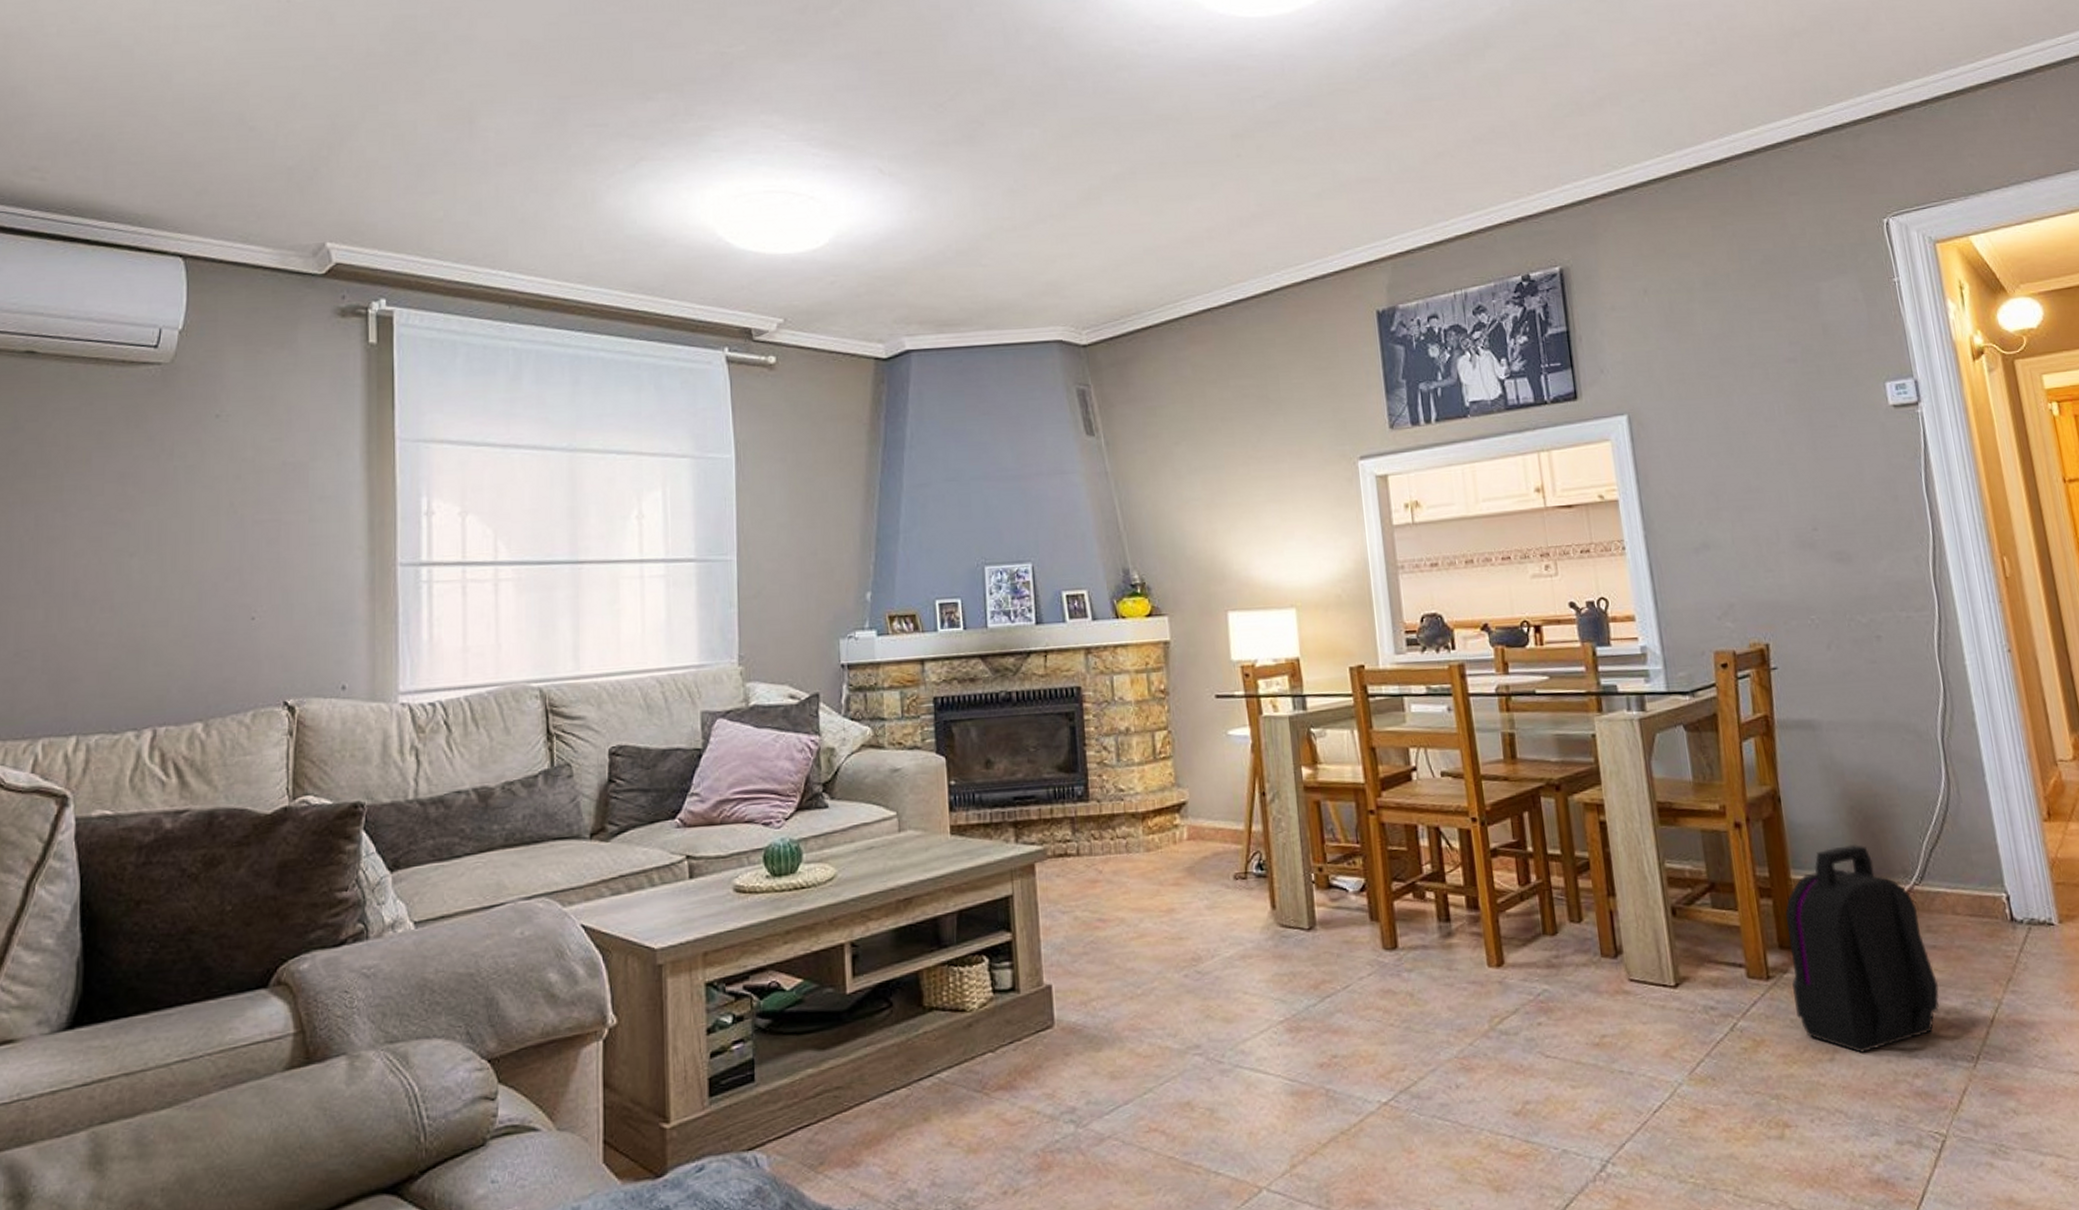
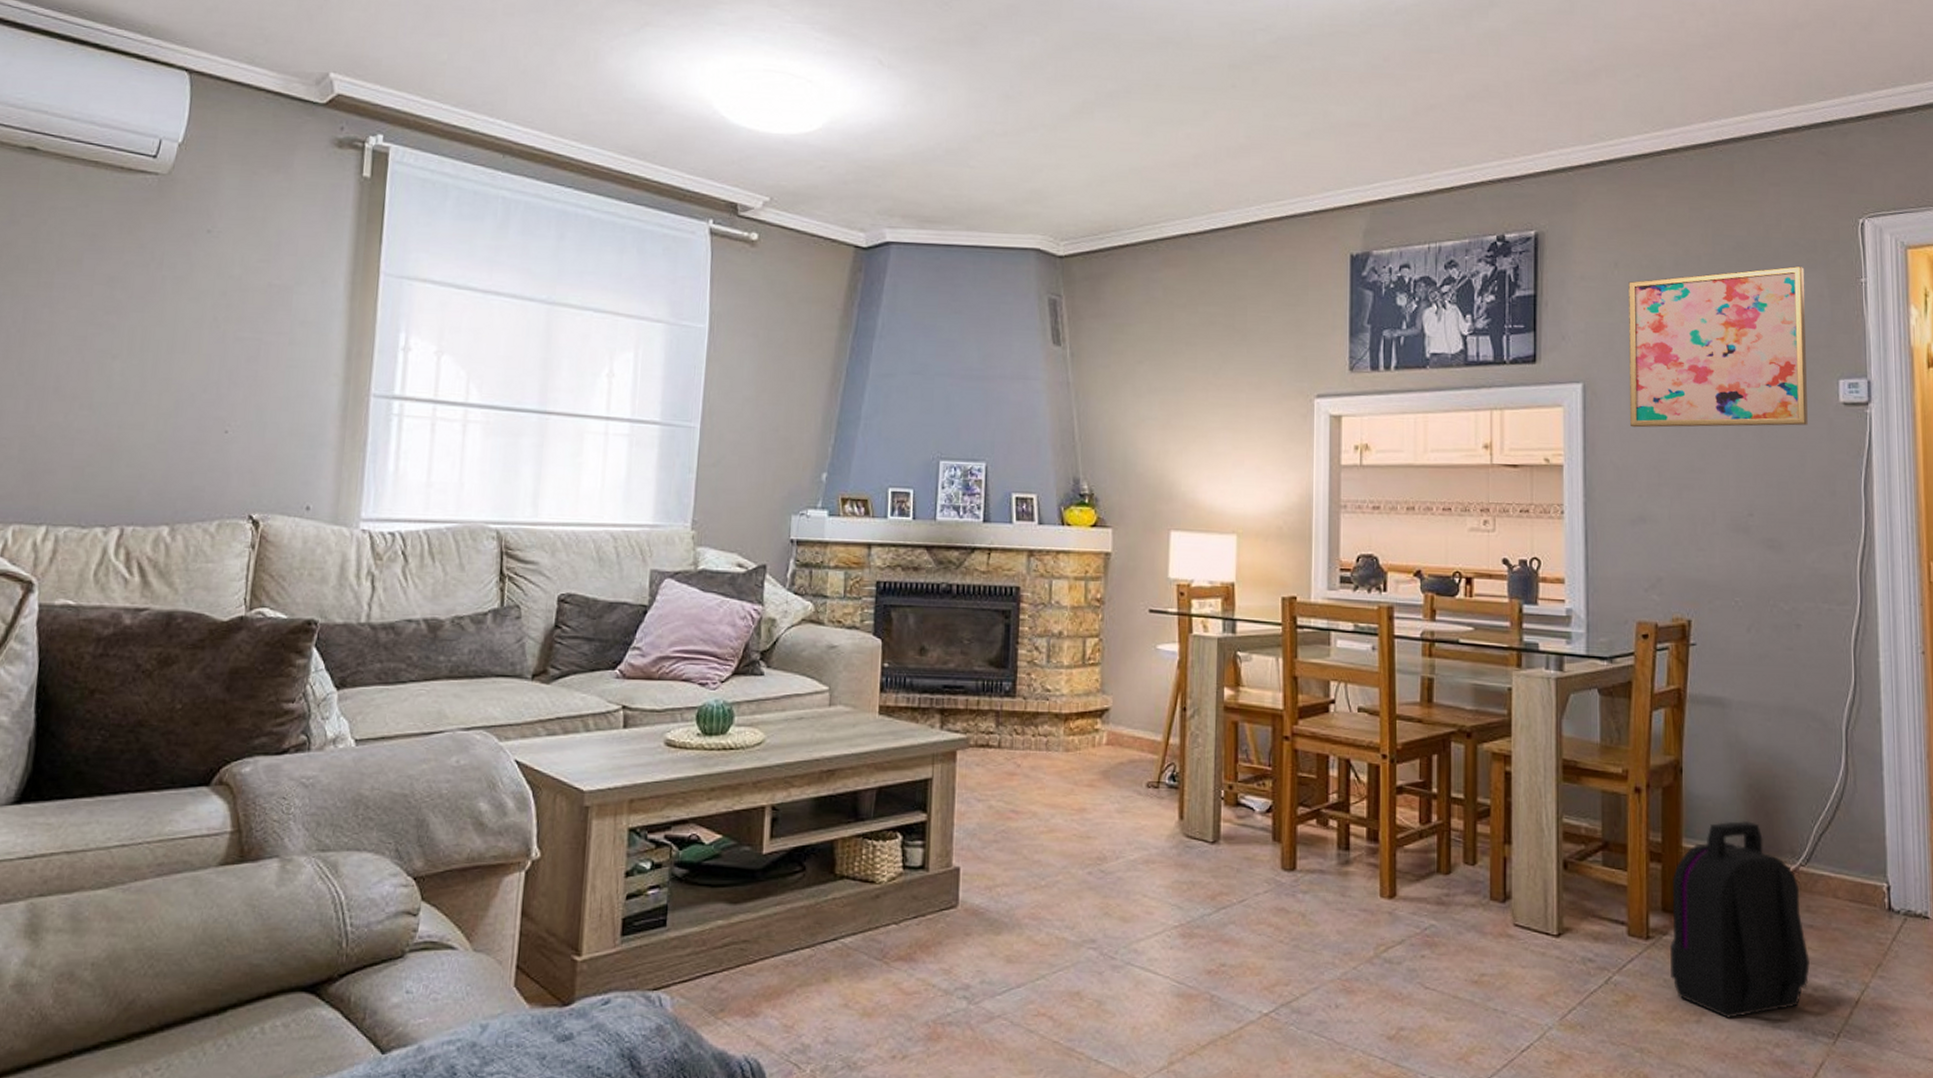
wall art: none [1660,272,1860,454] -> present [1628,266,1808,428]

